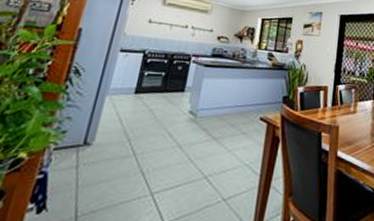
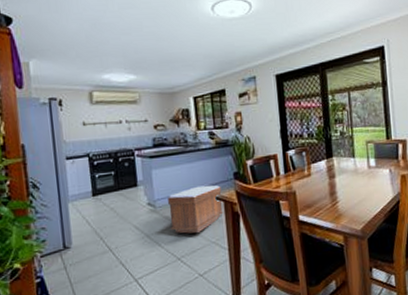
bench: none [206,103,268,153] -> present [168,185,224,234]

